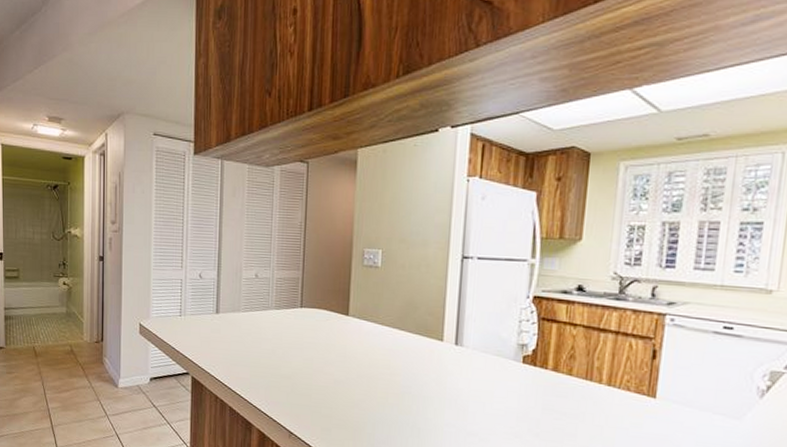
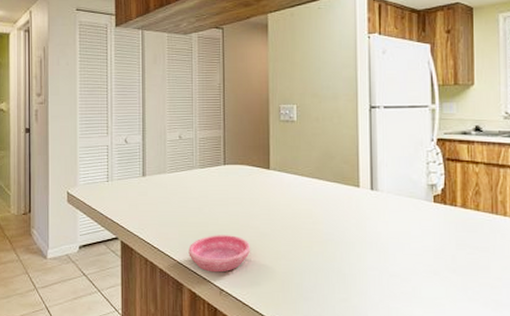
saucer: none [259,378,323,416] -> present [188,235,250,273]

